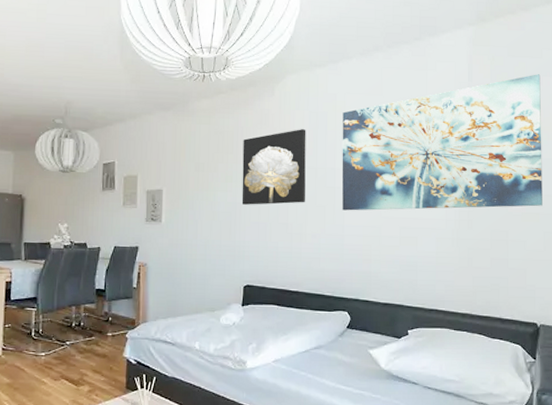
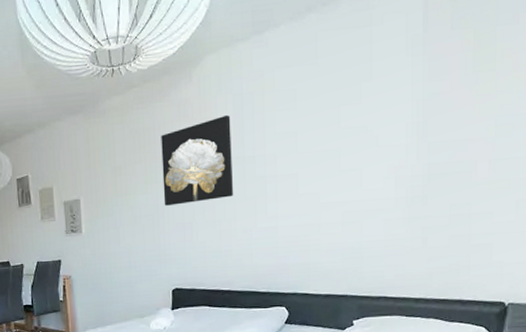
wall art: present [342,74,542,211] -> none [271,10,517,201]

